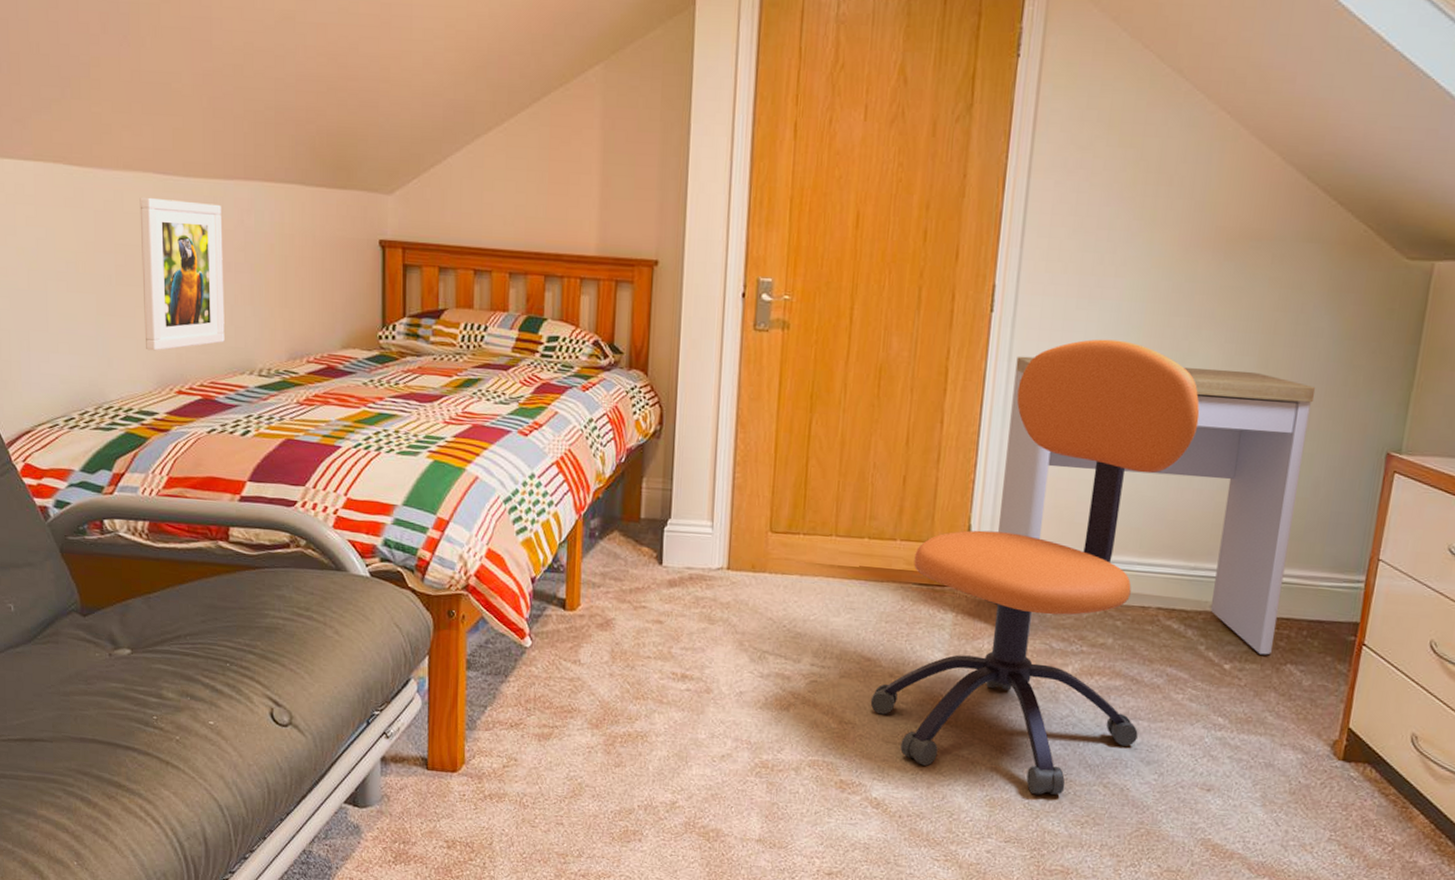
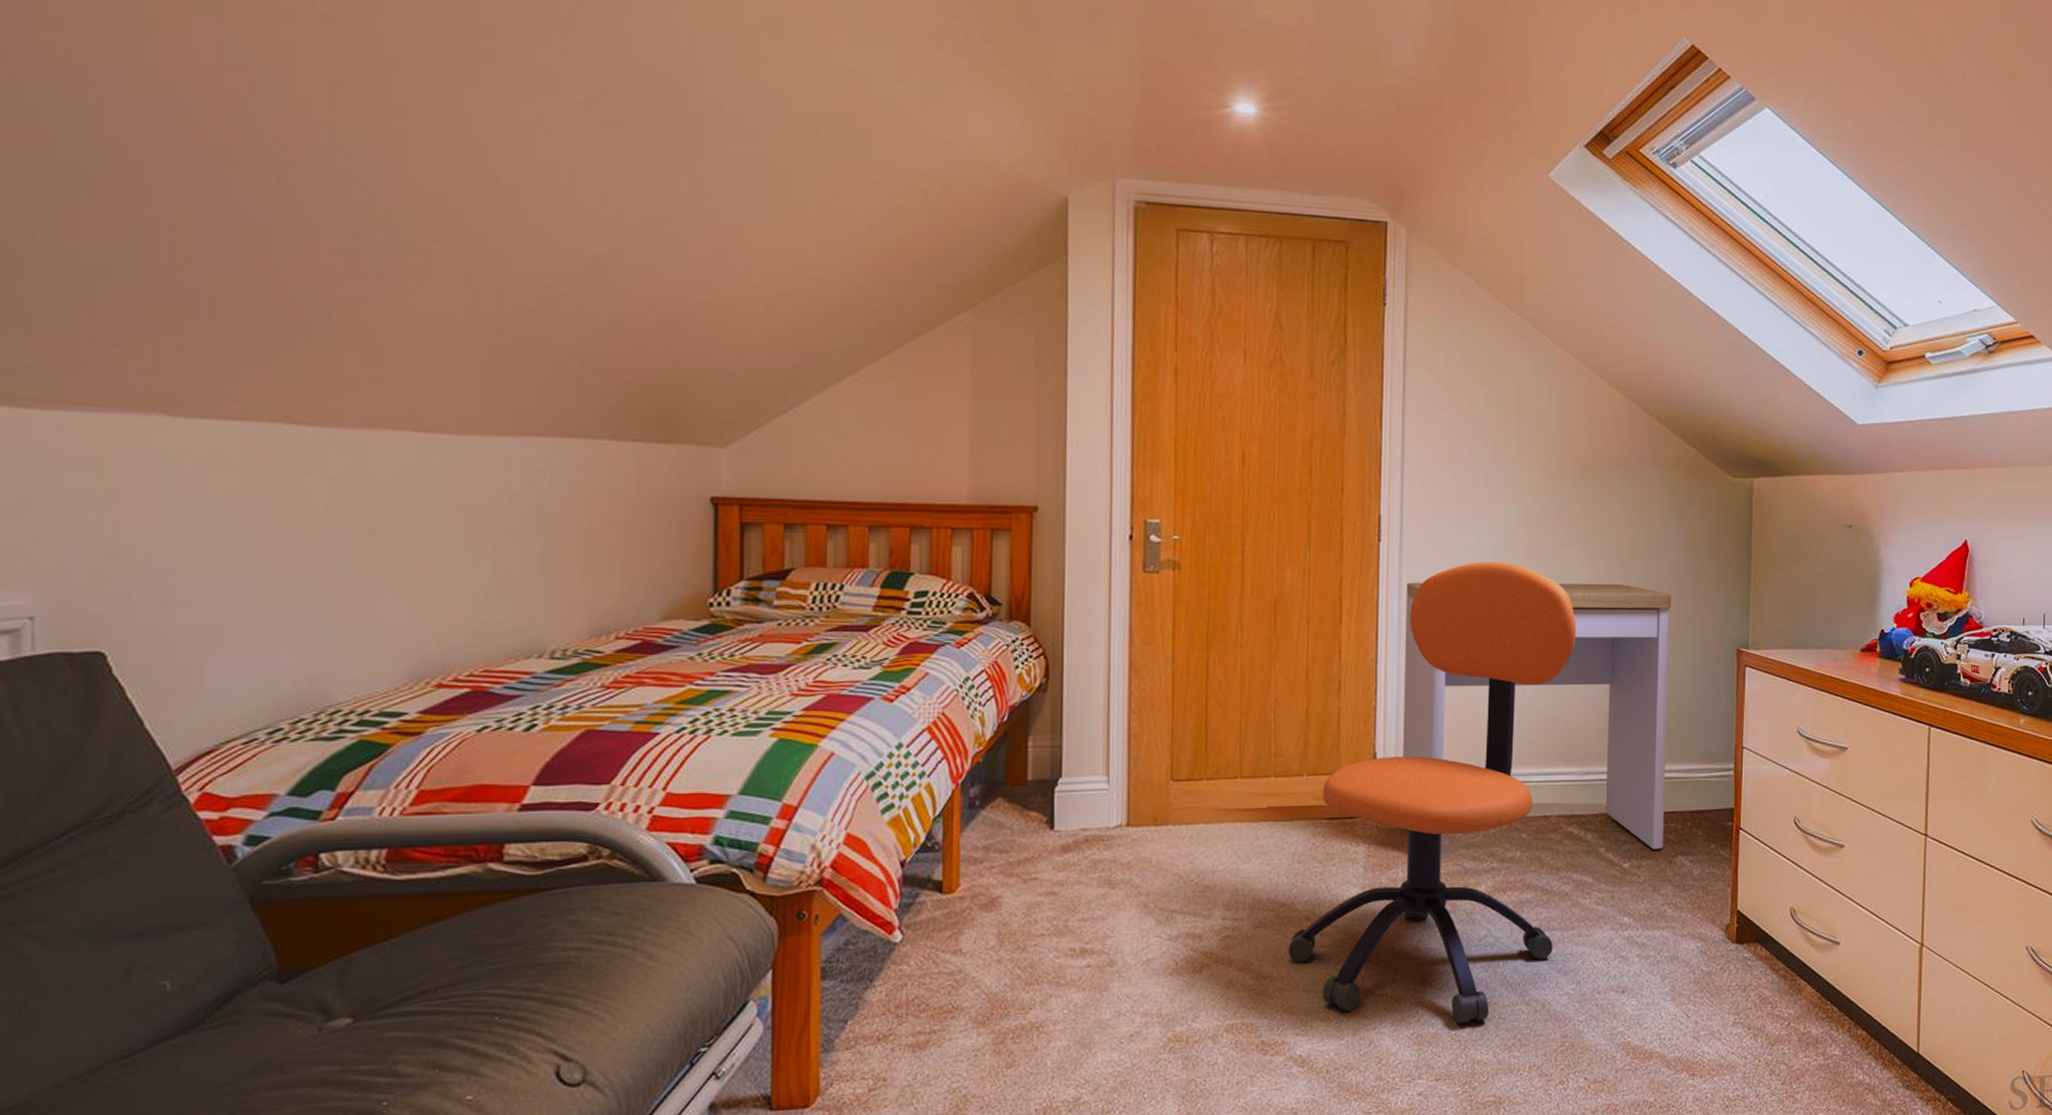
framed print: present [139,197,225,351] -> none [392,458,506,639]

